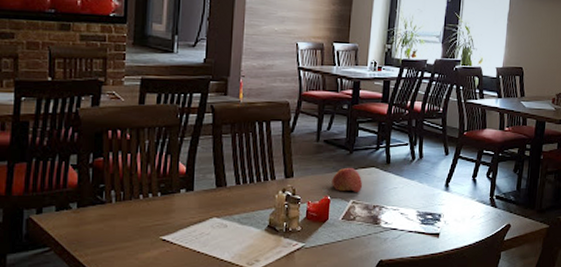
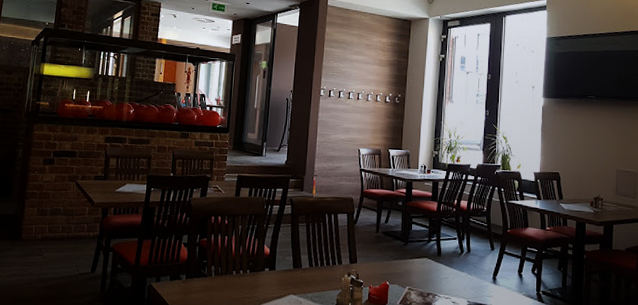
apple: present [332,167,363,192] -> none [390,256,417,280]

